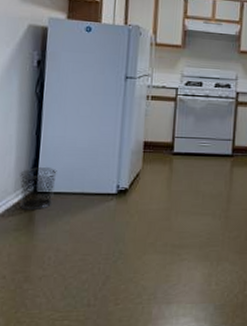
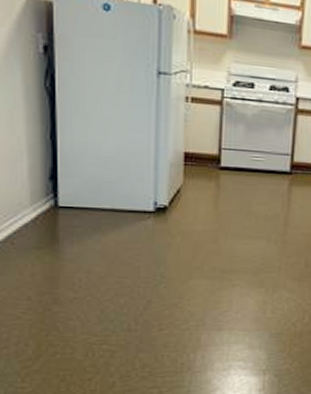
trash can: present [18,166,57,211] -> none [34,177,81,228]

